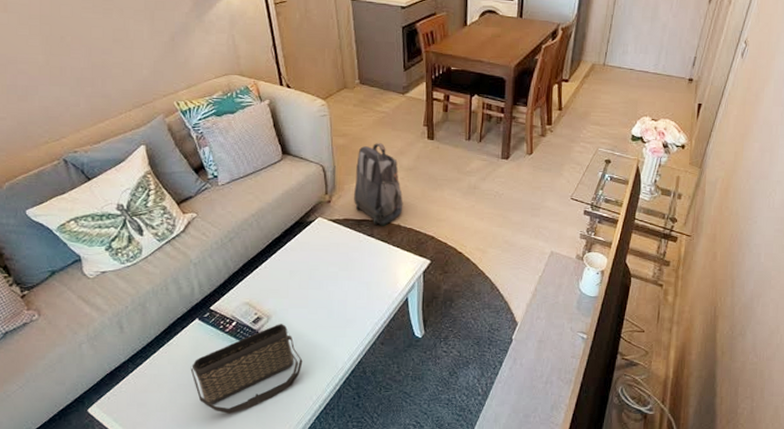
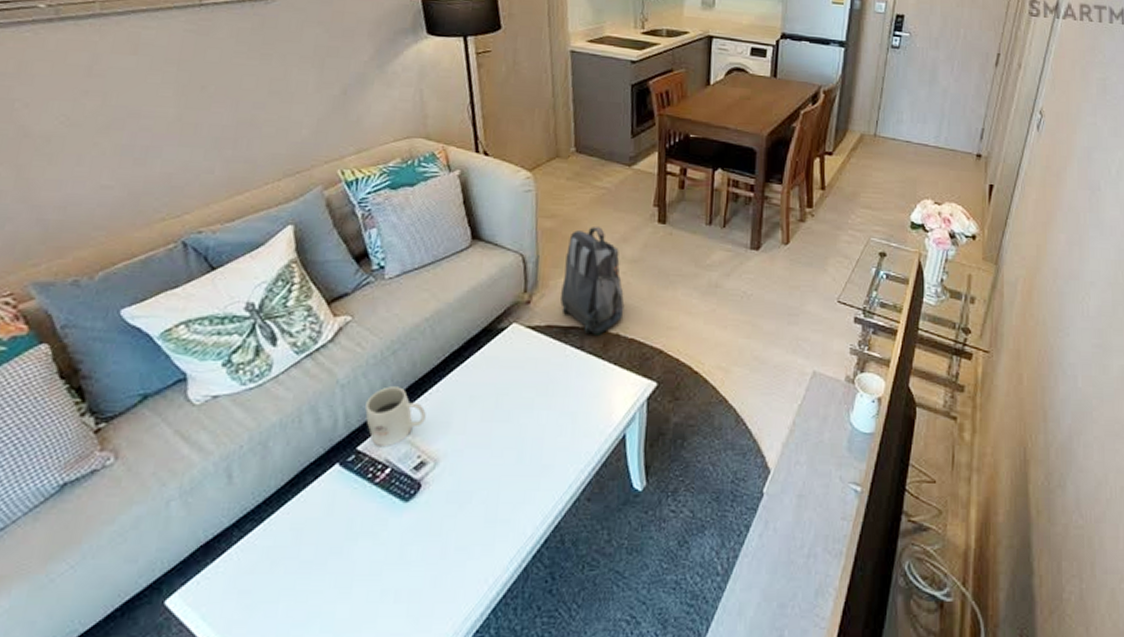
handbag: present [190,324,303,414] -> none [320,471,479,606]
mug: none [213,264,258,308] -> present [365,386,426,448]

